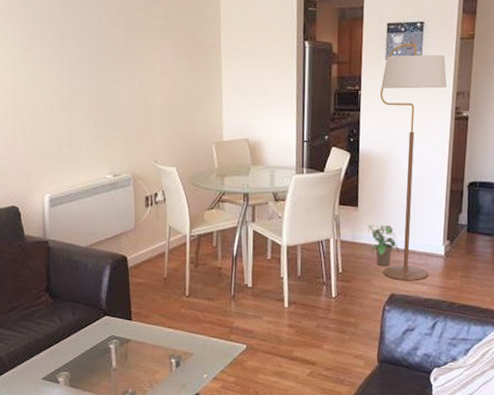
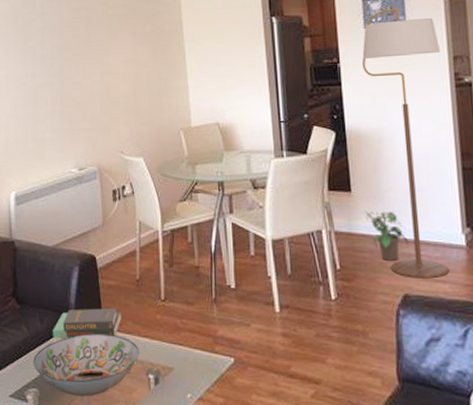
decorative bowl: none [65,324,164,378] -> present [33,333,140,397]
books: none [84,302,149,333] -> present [53,308,121,344]

